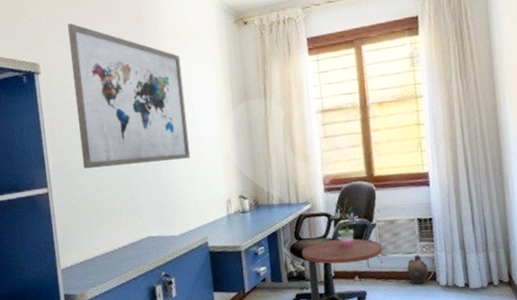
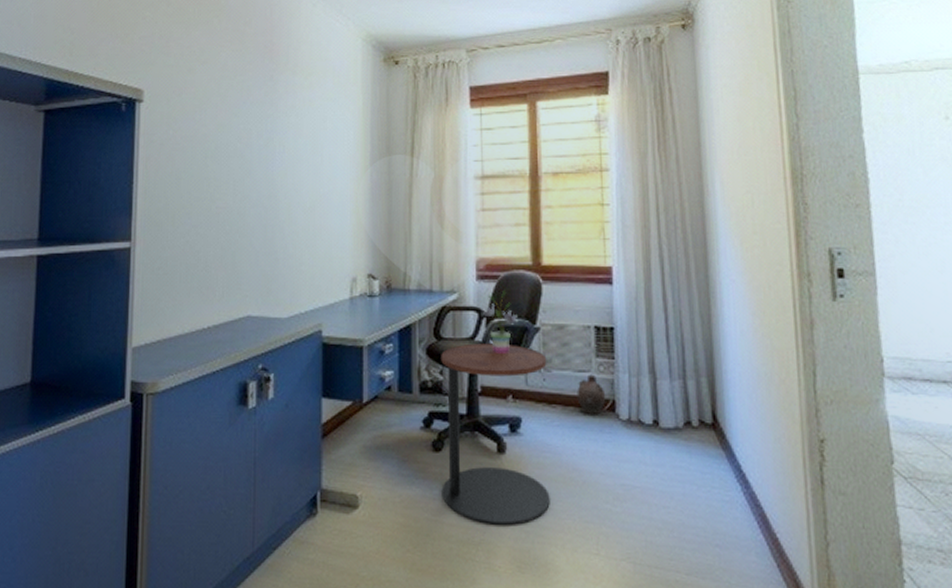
wall art: present [67,23,191,169] -> none [178,45,313,222]

